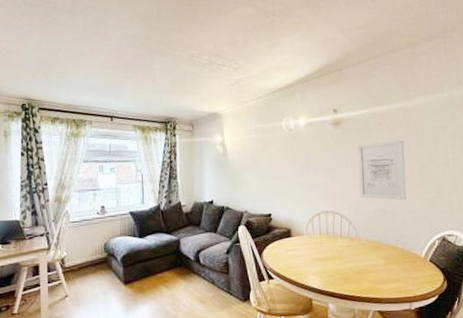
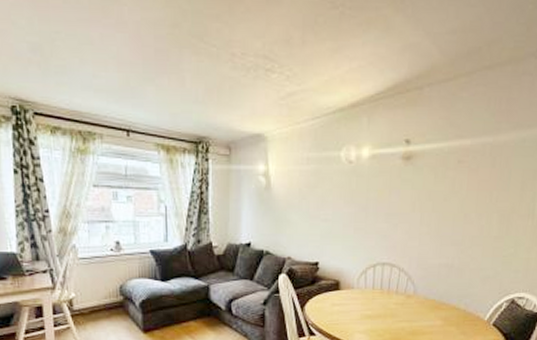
wall art: present [357,140,406,201] -> none [423,184,486,256]

